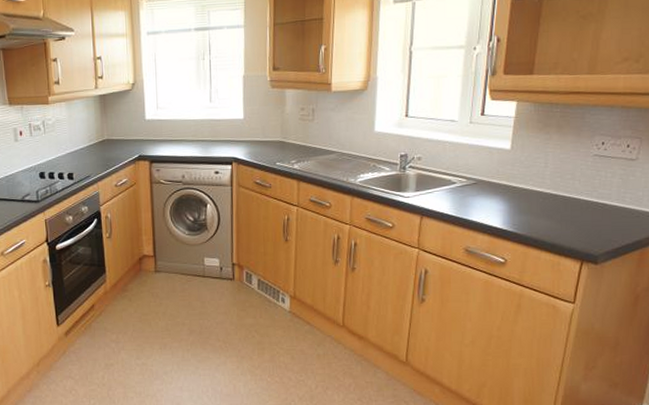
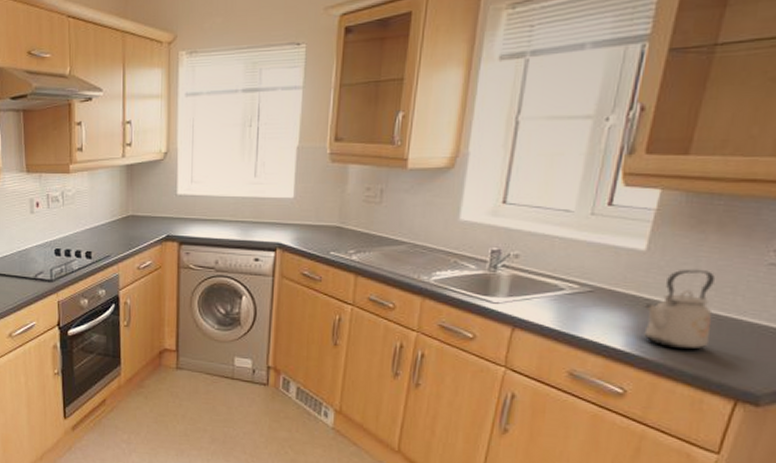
kettle: none [513,161,560,225] -> present [644,269,715,350]

